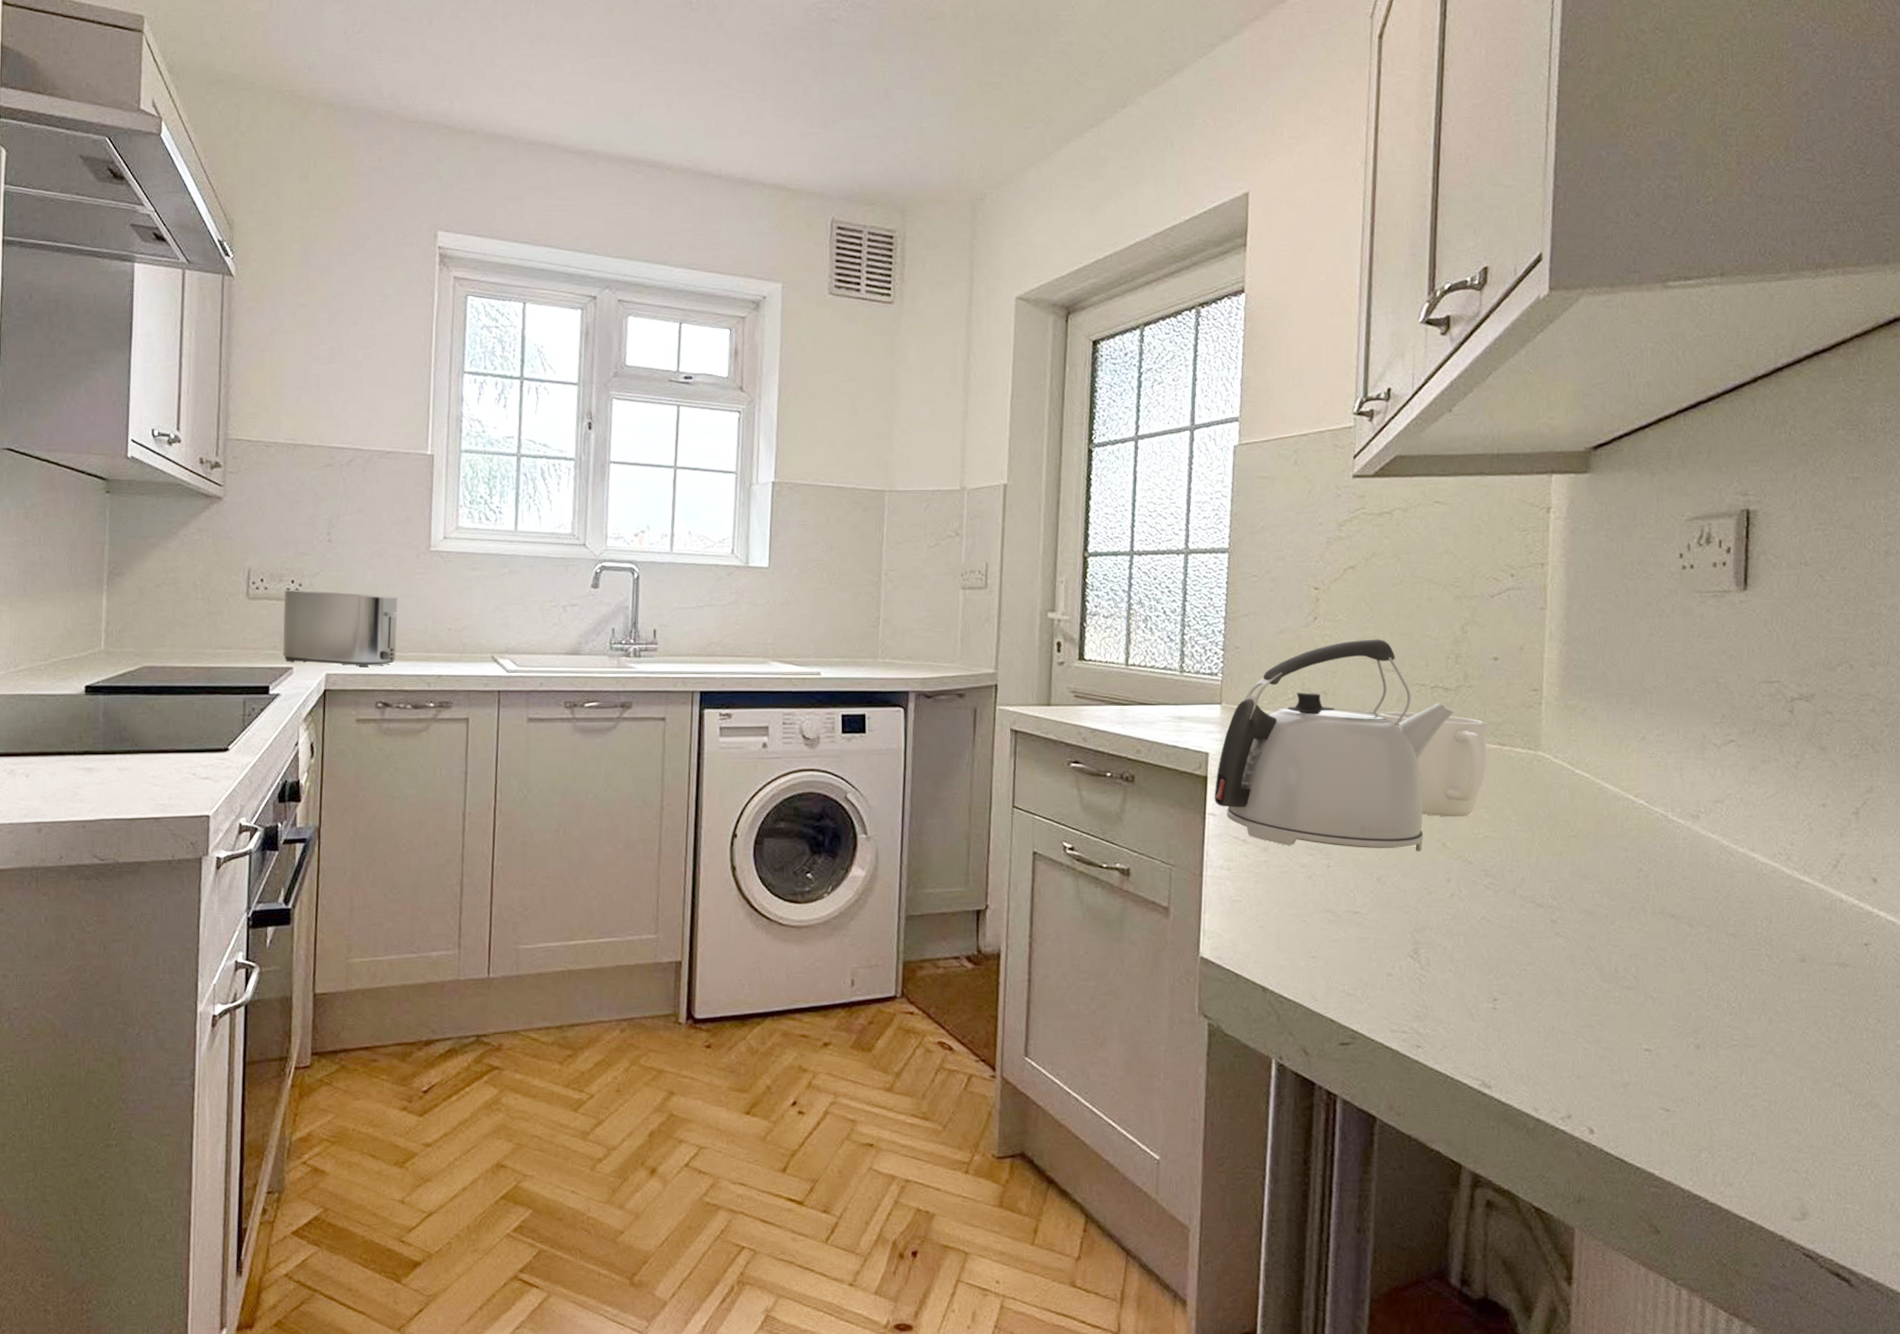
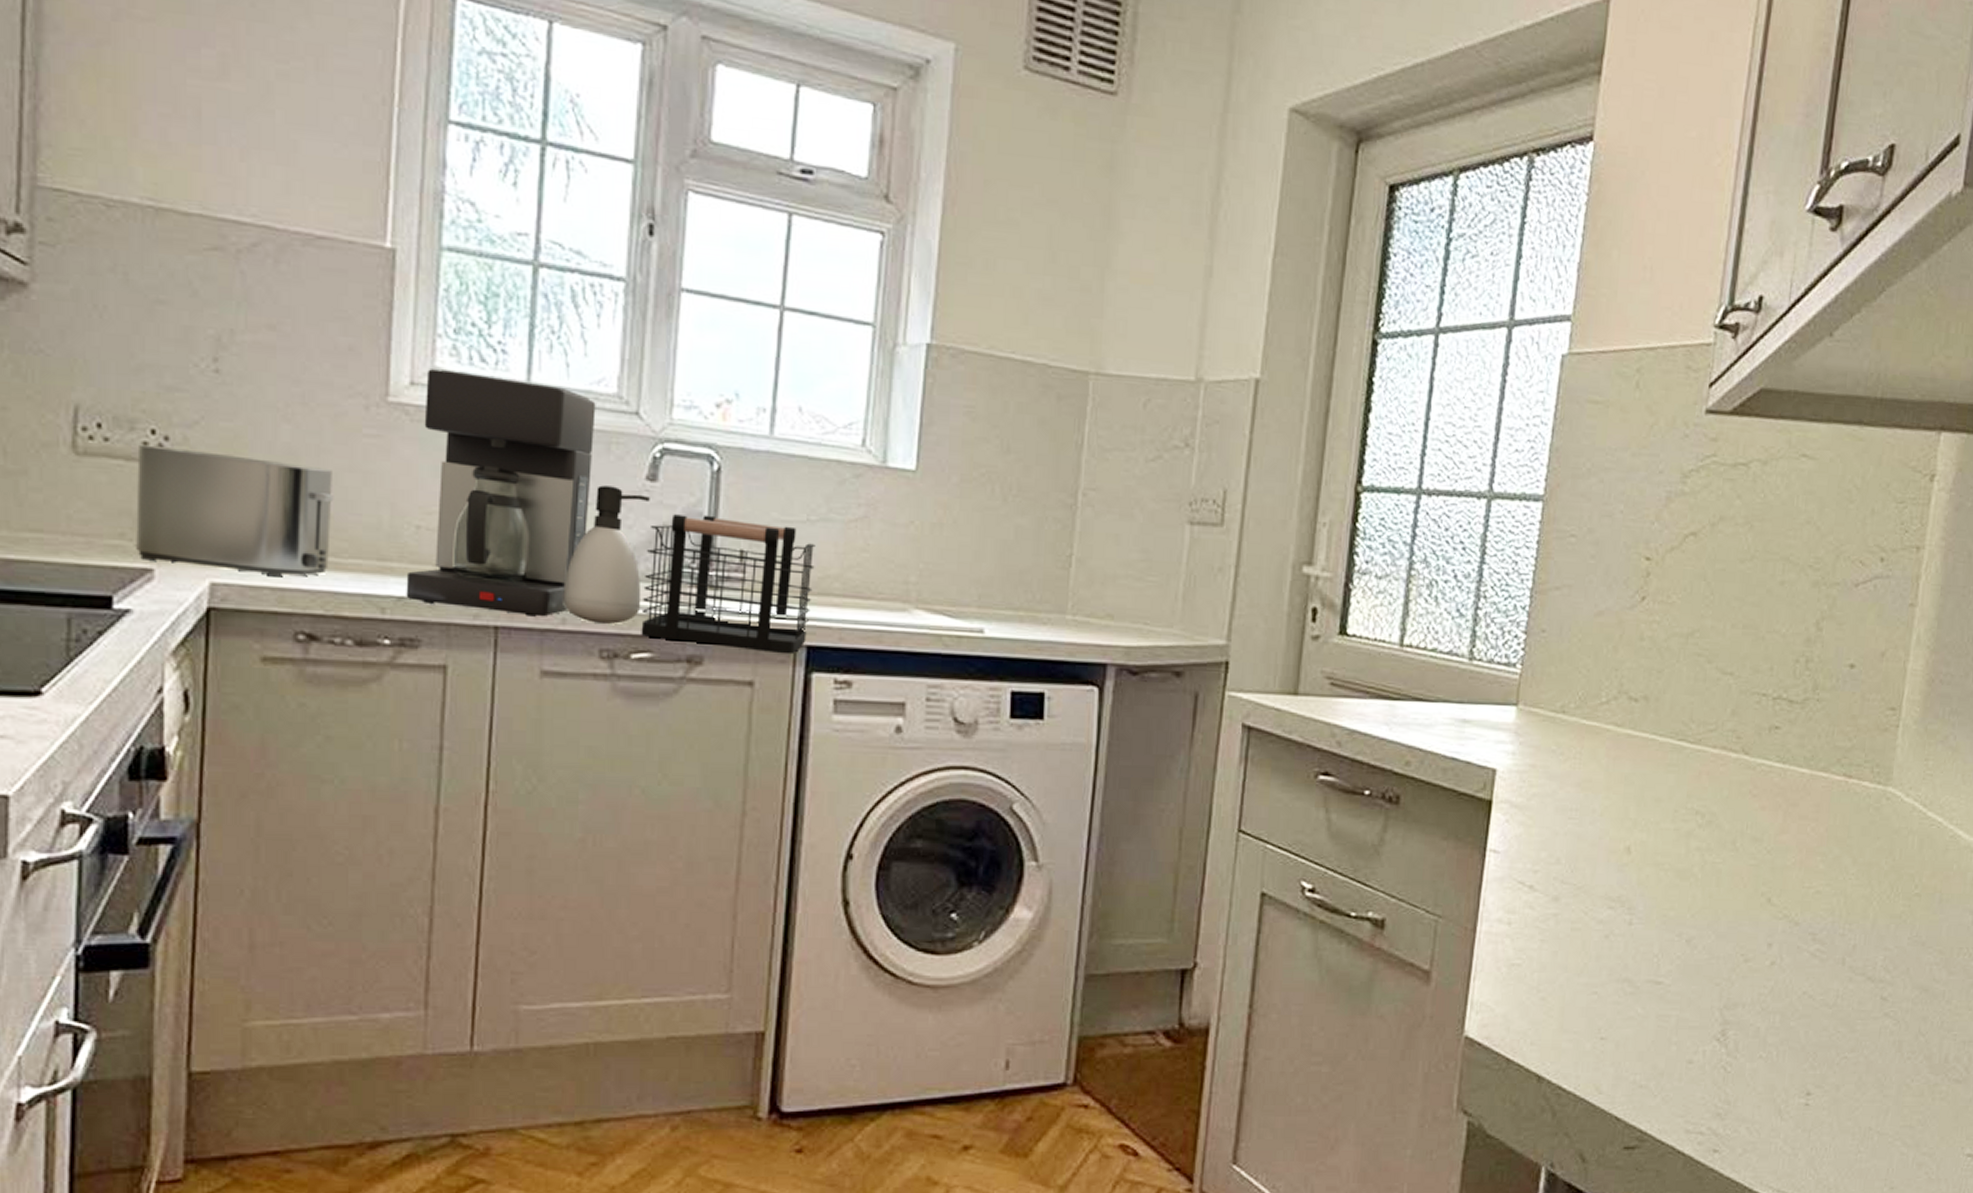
coffee maker: none [443,528,558,683] -> present [406,369,596,617]
soap dispenser: none [539,593,594,684] -> present [561,485,650,624]
dish rack: none [591,608,703,698] -> present [641,514,815,655]
kettle: present [1214,639,1454,851] -> none [1498,630,1797,907]
mug: present [1378,711,1489,817] -> none [1707,726,1836,866]

